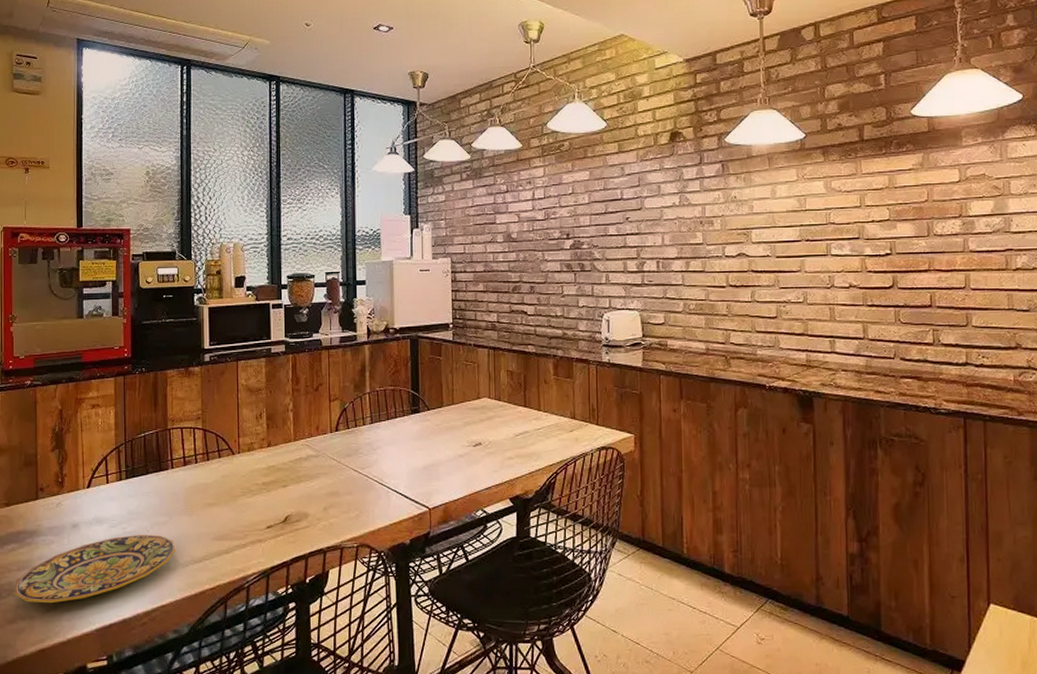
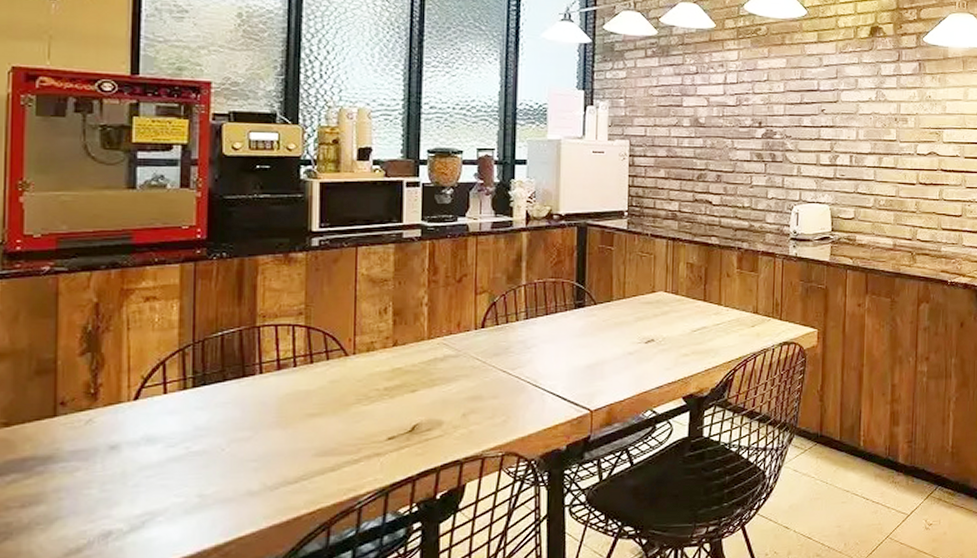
plate: present [14,534,176,604] -> none [13,453,262,547]

